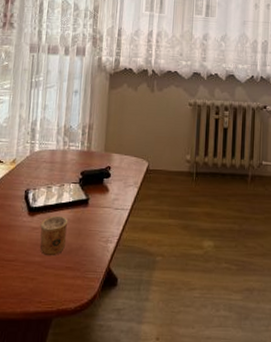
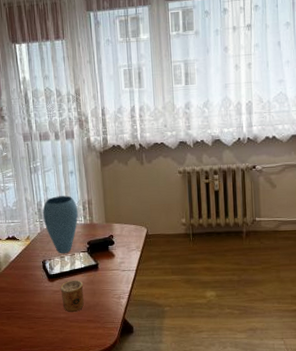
vase: none [35,116,76,183] -> present [43,195,78,253]

